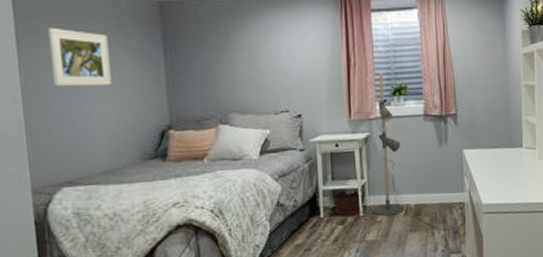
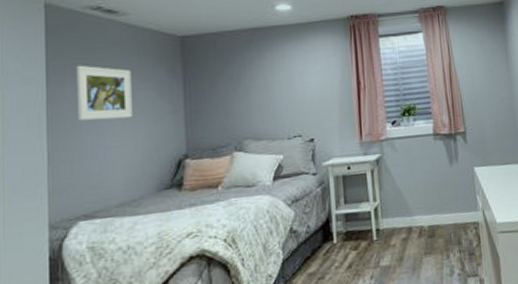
basket: present [332,189,366,216] -> none [345,212,379,240]
floor lamp: present [372,73,442,231] -> none [385,95,457,253]

